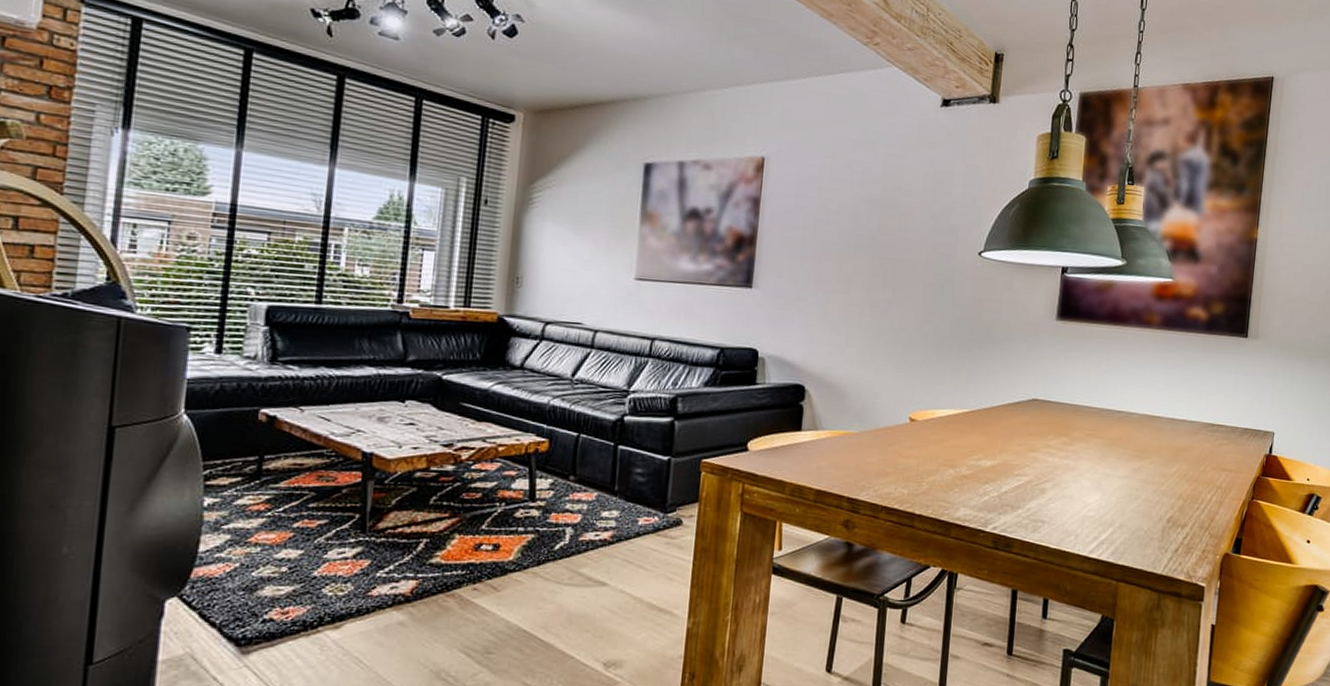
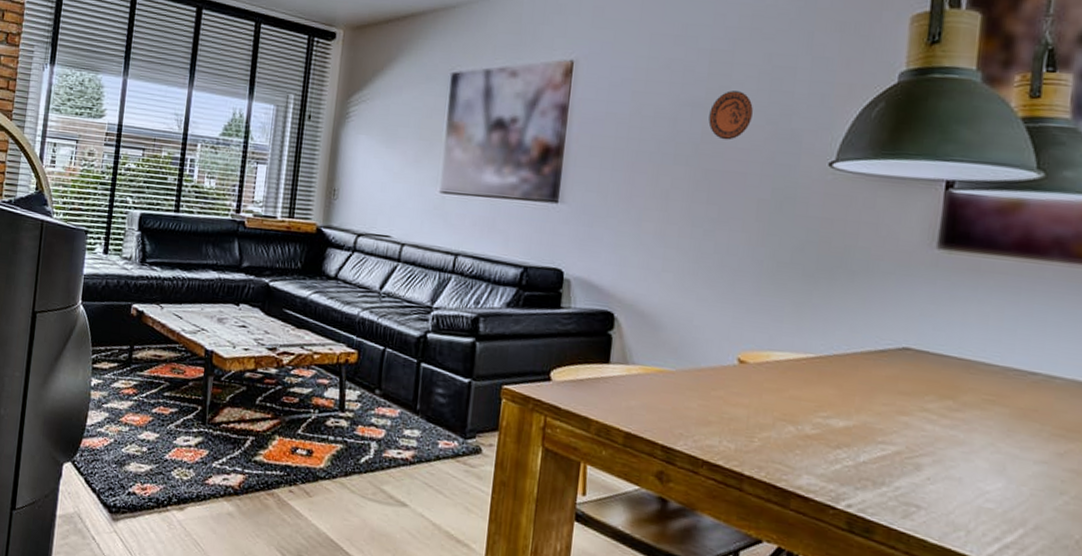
decorative plate: none [884,190,920,233] -> present [708,91,753,140]

